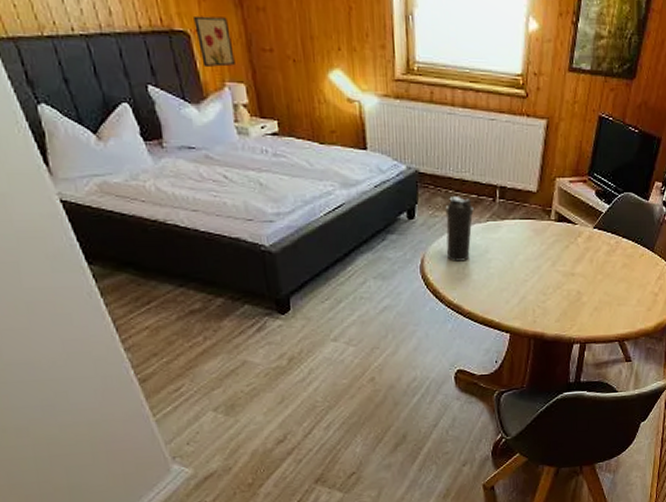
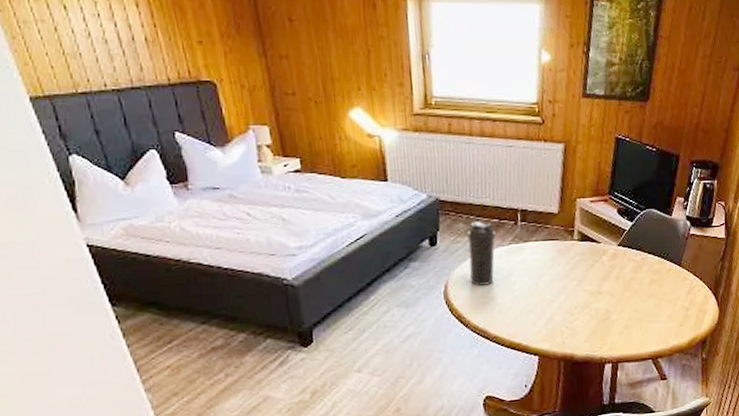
wall art: present [192,15,235,68] -> none [218,66,259,113]

